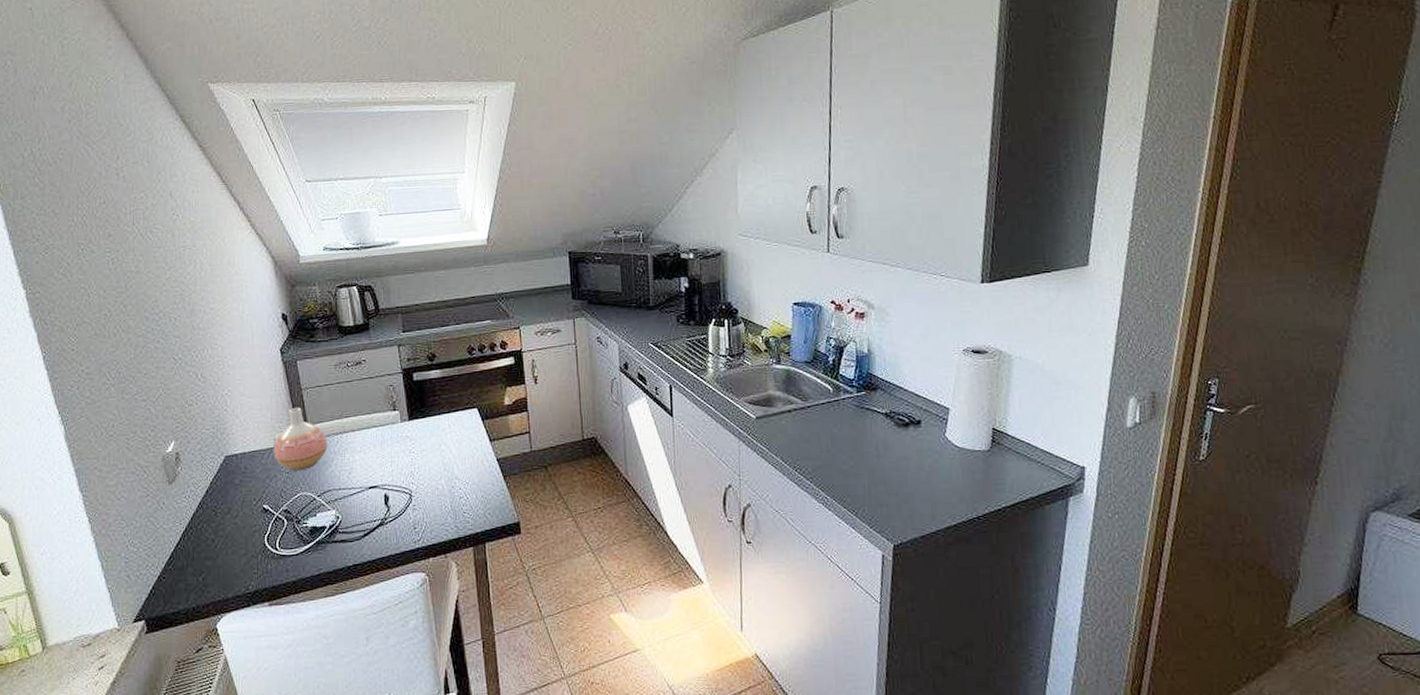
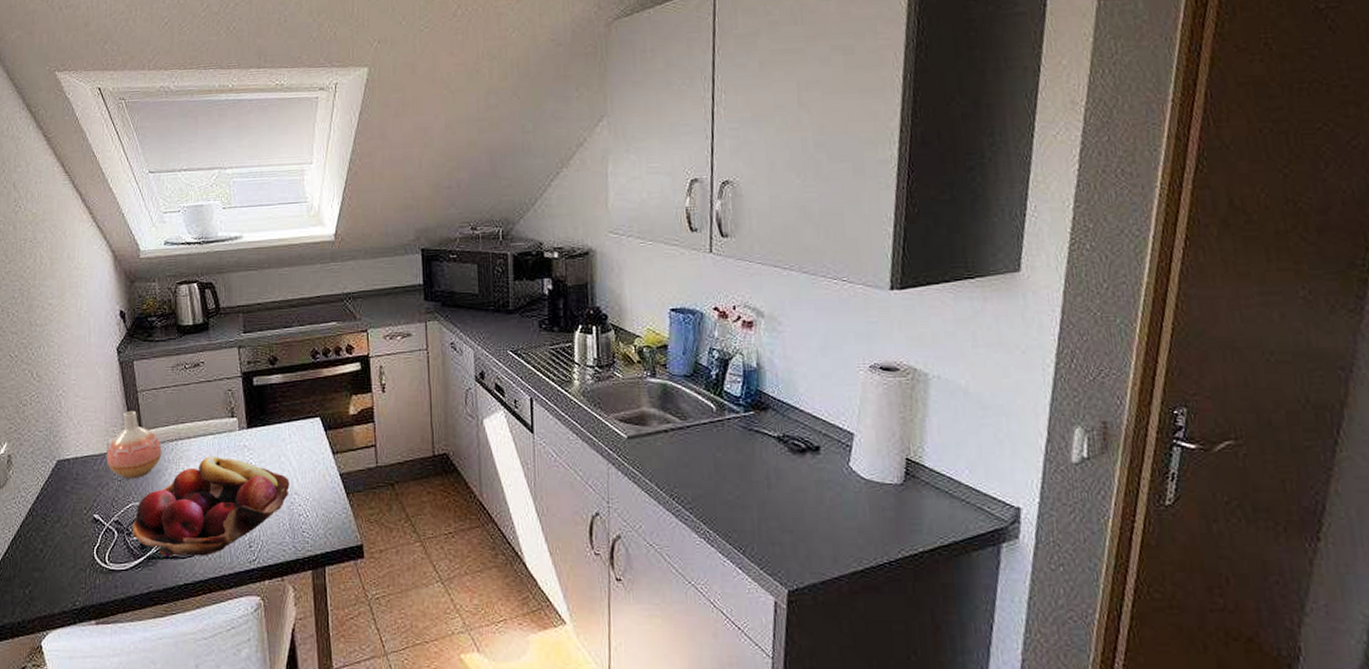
fruit basket: none [300,447,450,540] -> present [131,456,290,556]

